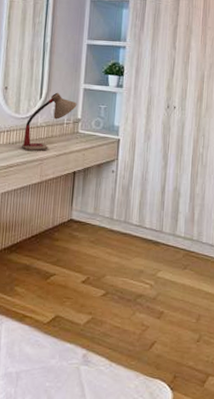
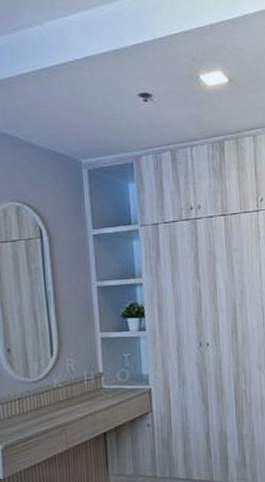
desk lamp: present [22,92,77,152] -> none [38,346,96,419]

